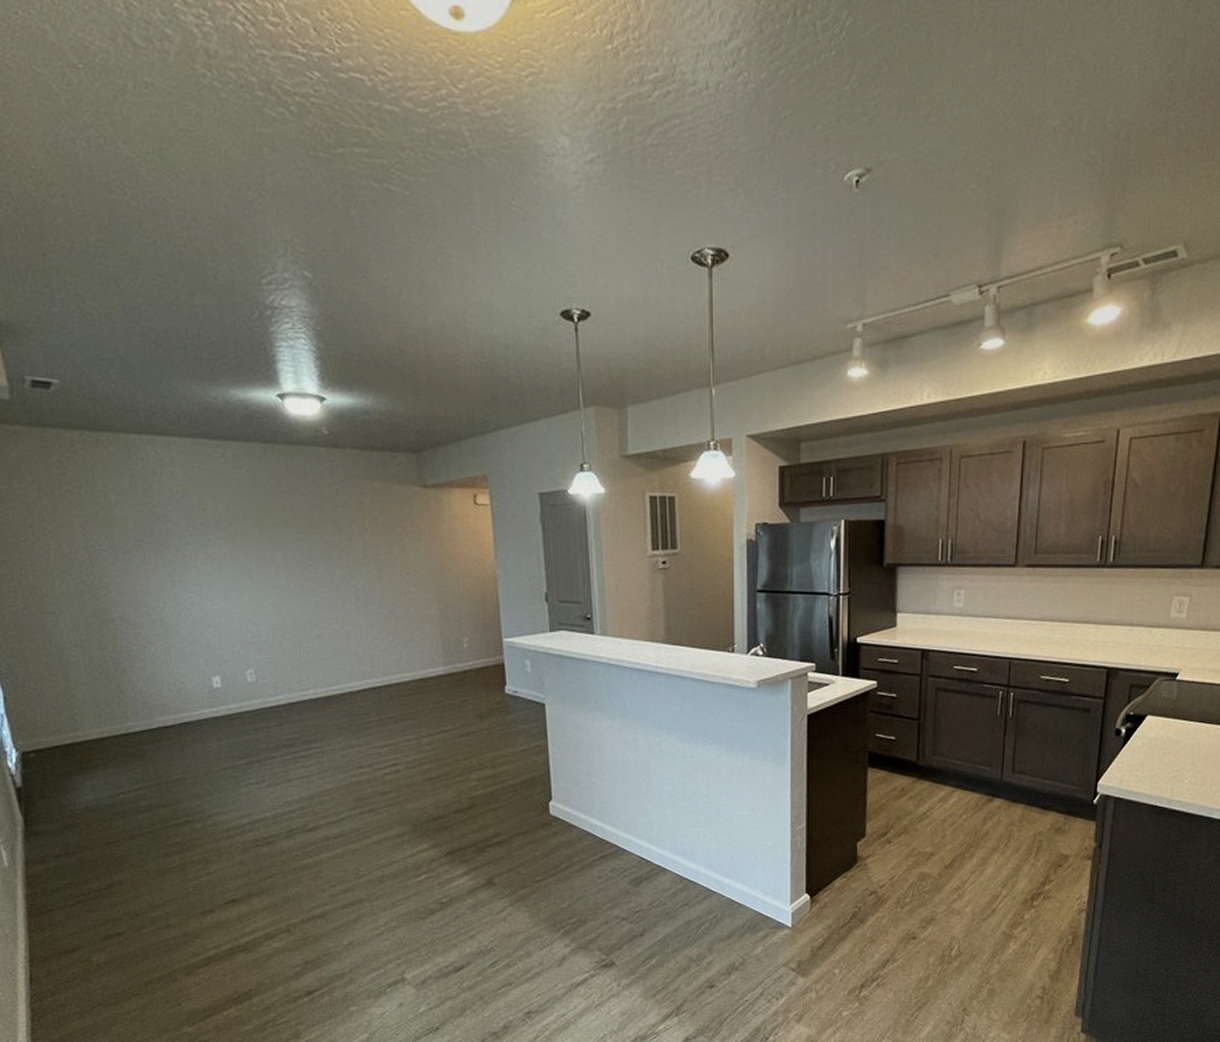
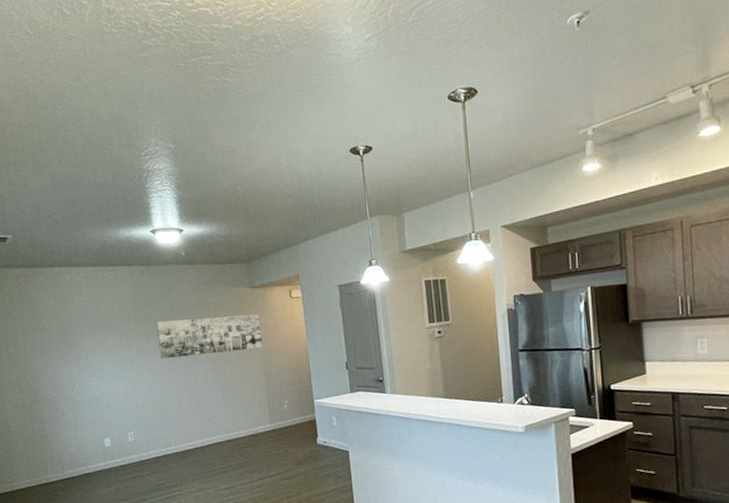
wall art: none [286,522,436,573] -> present [156,314,263,359]

